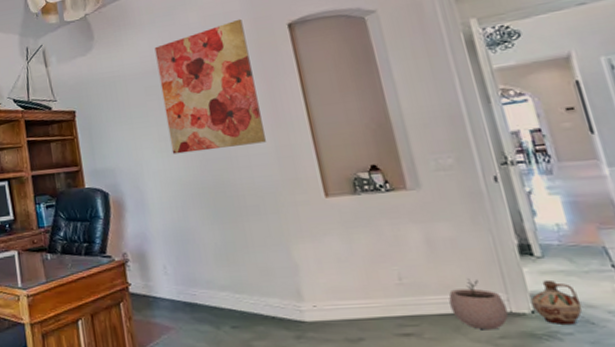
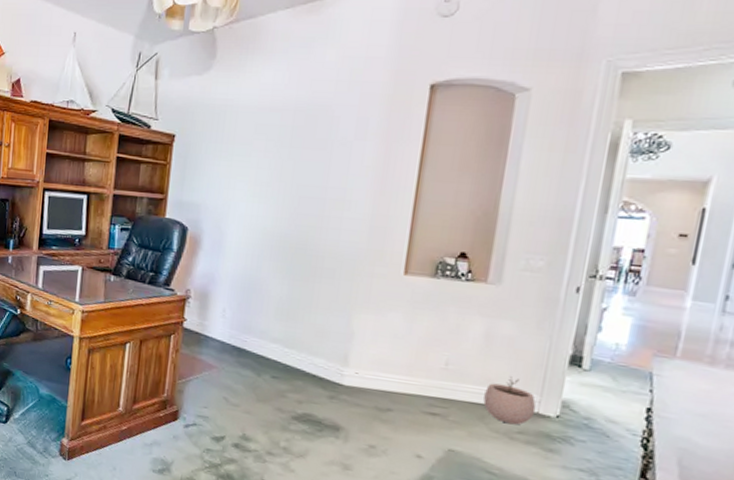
wall art: present [154,19,266,154] -> none [264,67,383,208]
ceramic jug: present [530,279,583,326] -> none [559,391,606,435]

